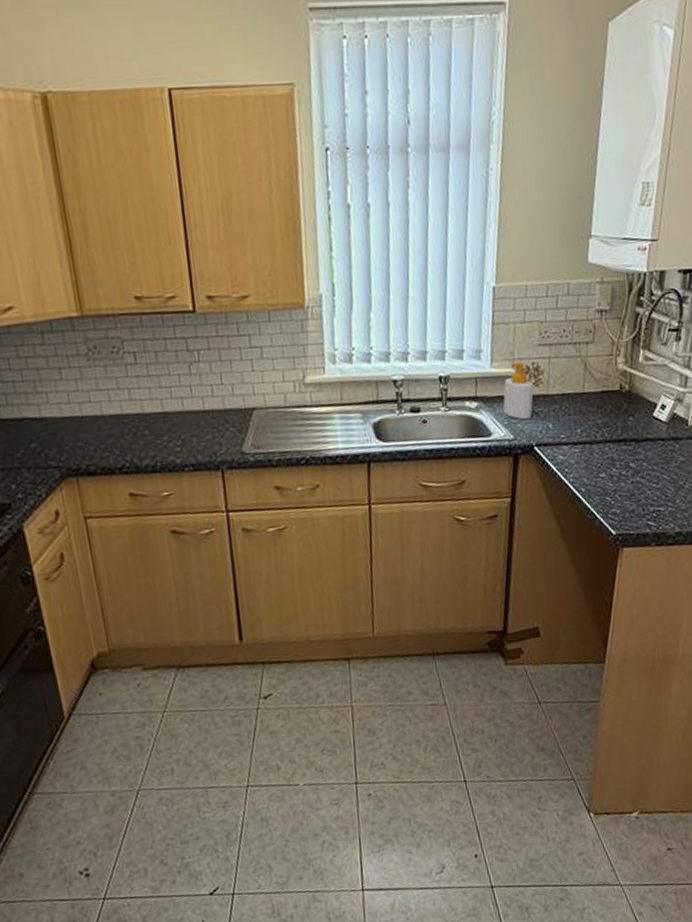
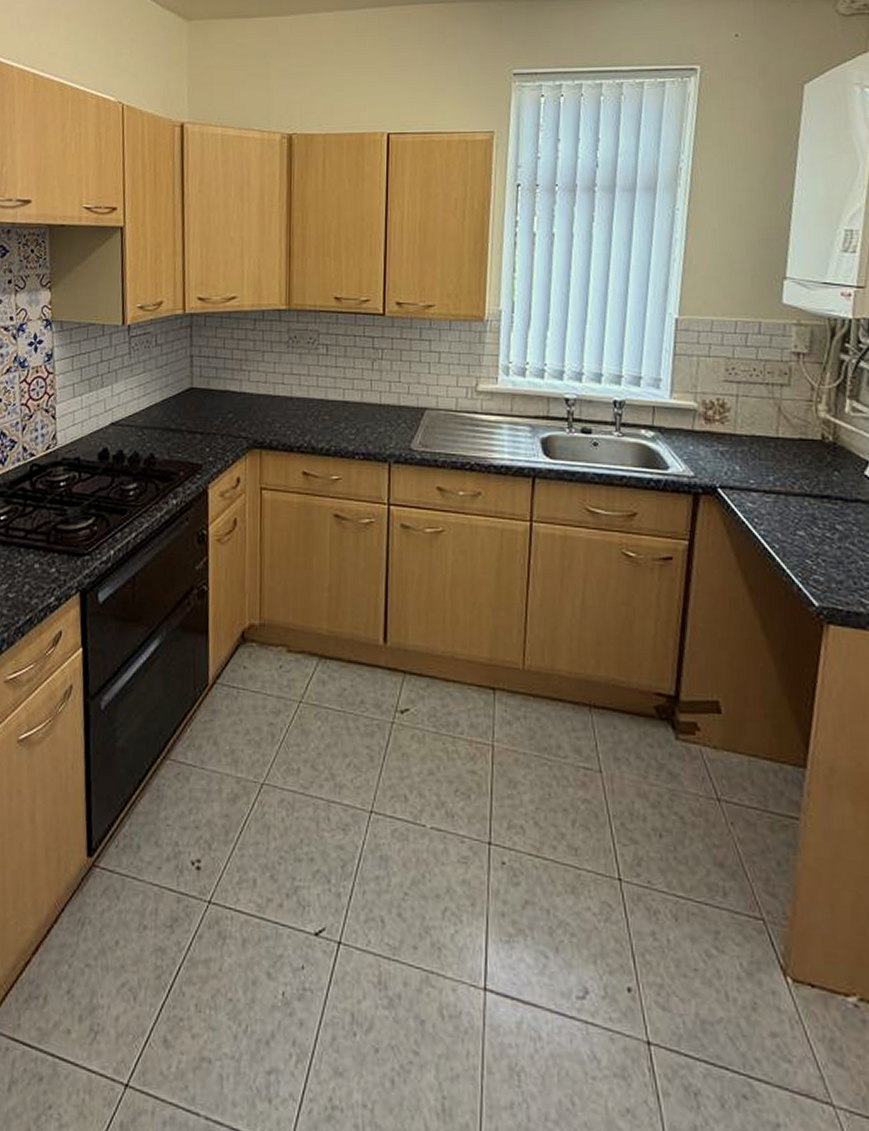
soap bottle: present [503,362,534,420] -> none [683,397,718,457]

